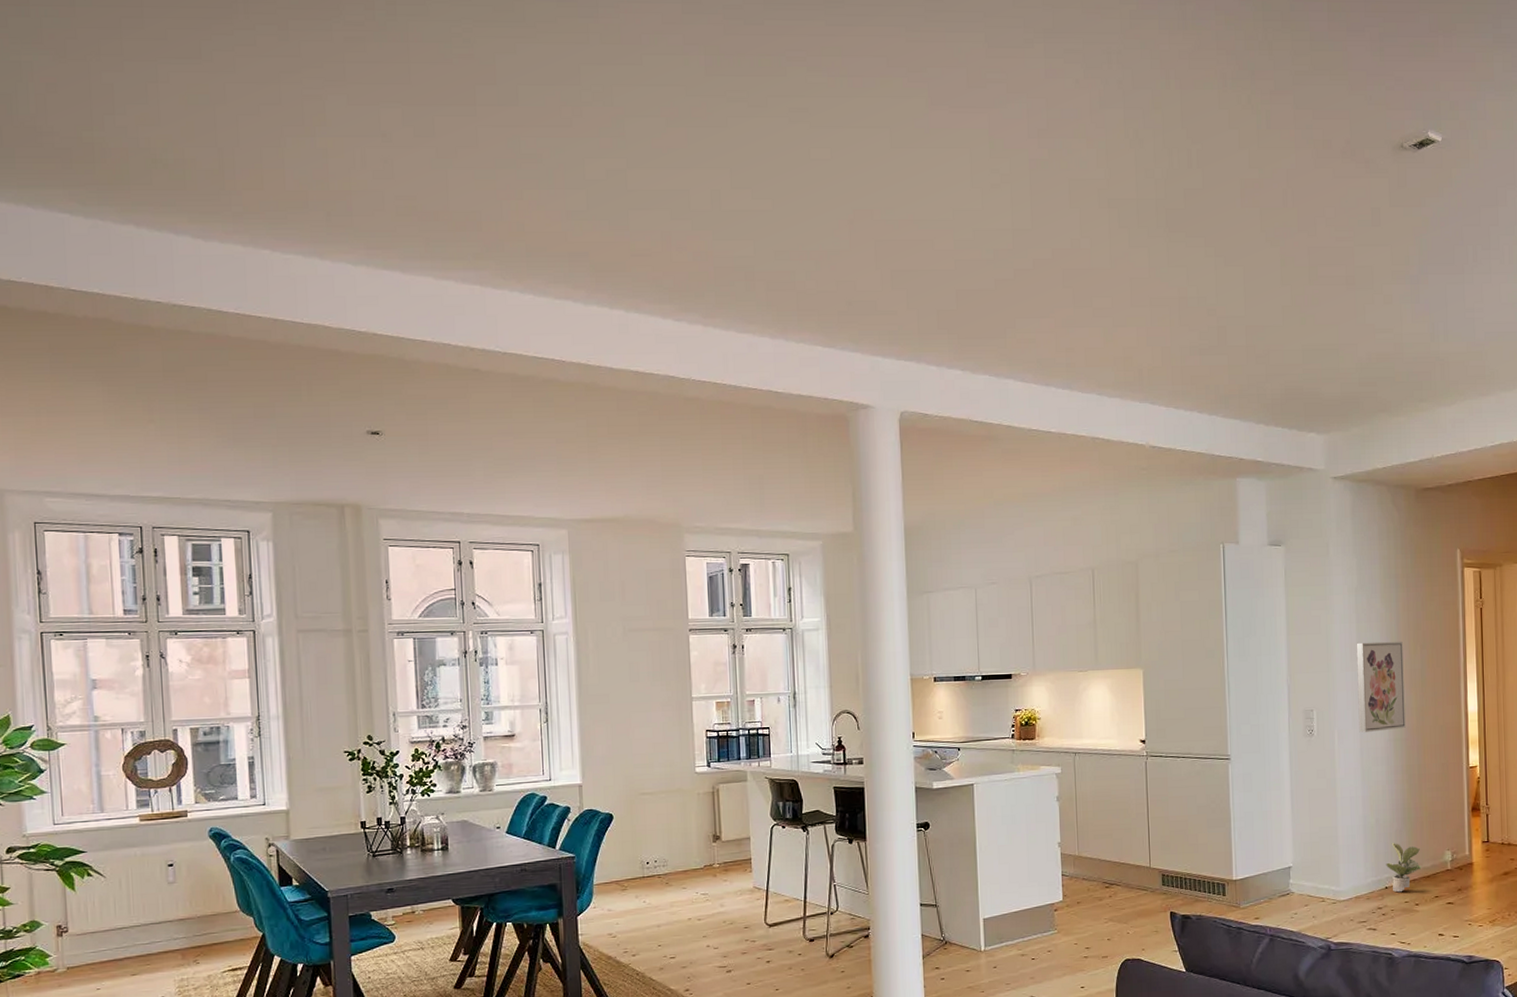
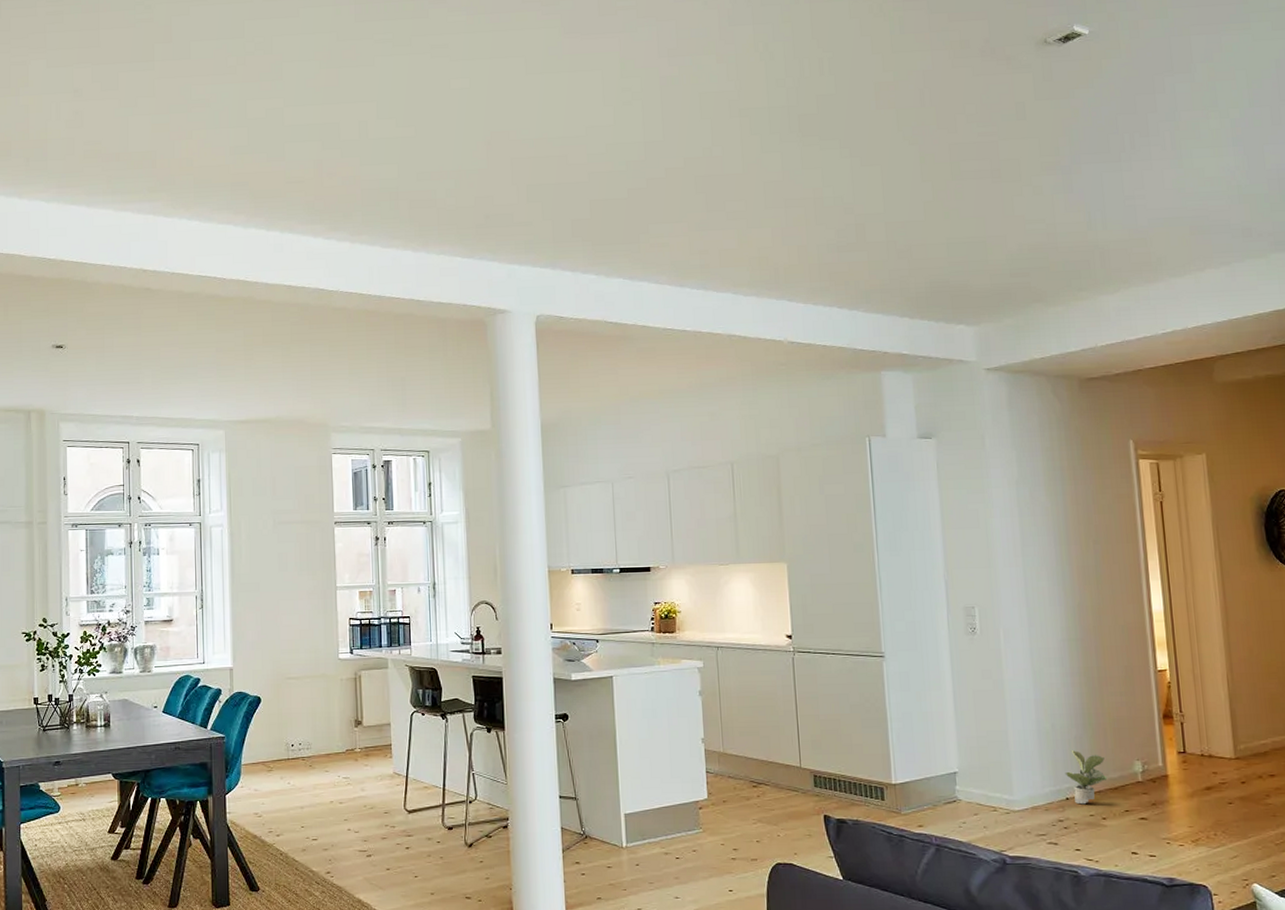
wall art: present [1356,641,1406,732] -> none [1020,535,1081,631]

